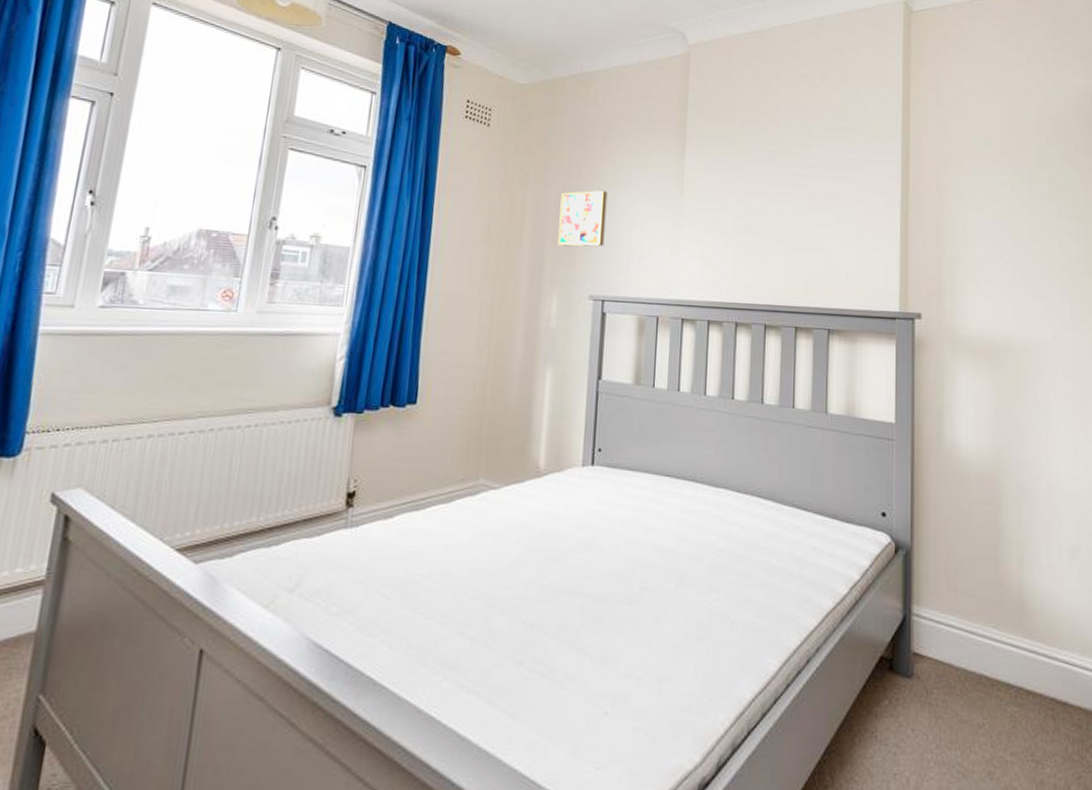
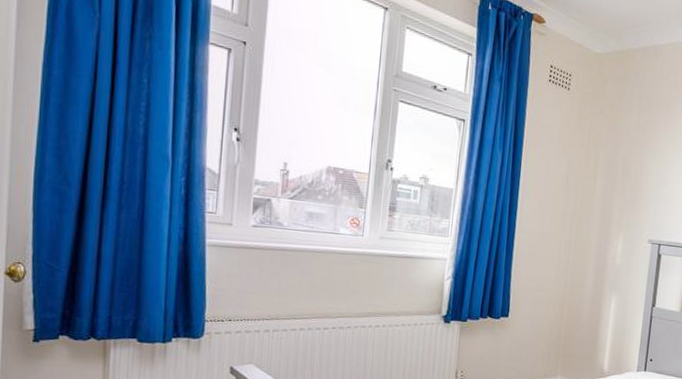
wall art: present [557,190,608,247] -> none [624,152,668,200]

